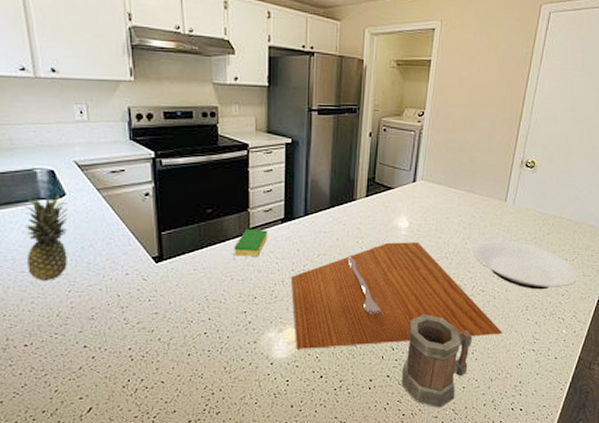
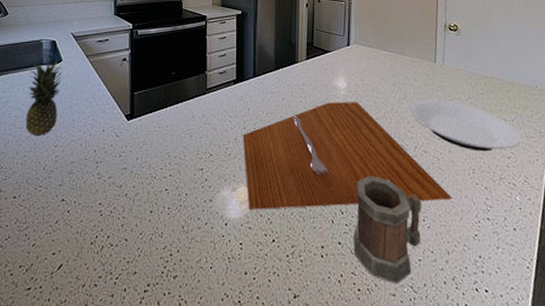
dish sponge: present [234,228,268,256] -> none [193,89,223,115]

